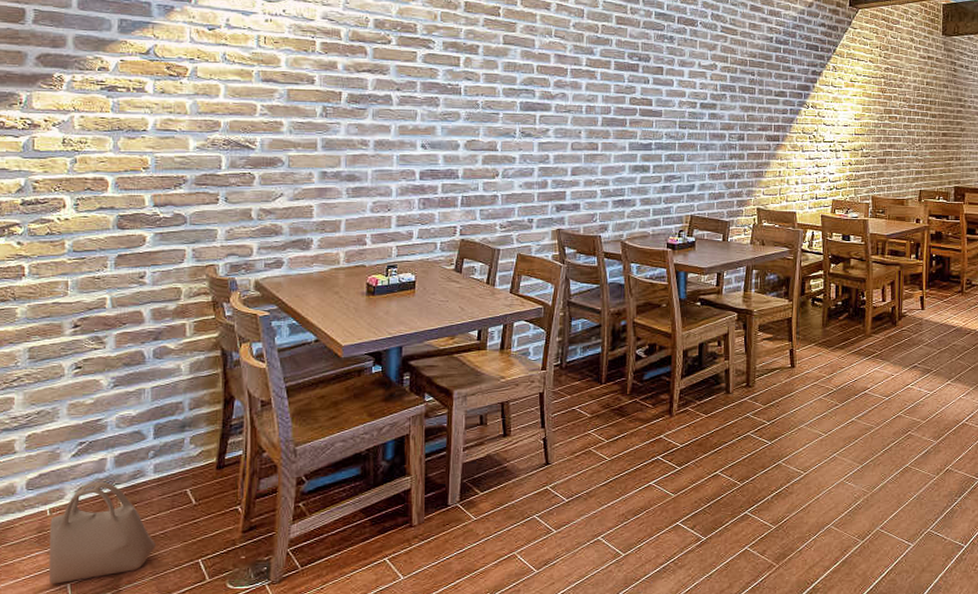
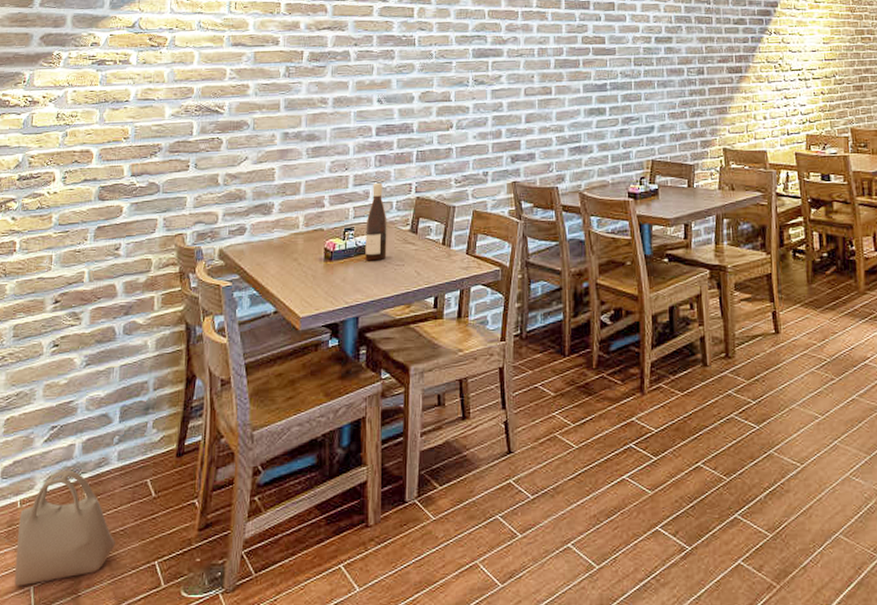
bottle: none [409,224,431,297] -> present [365,182,387,261]

